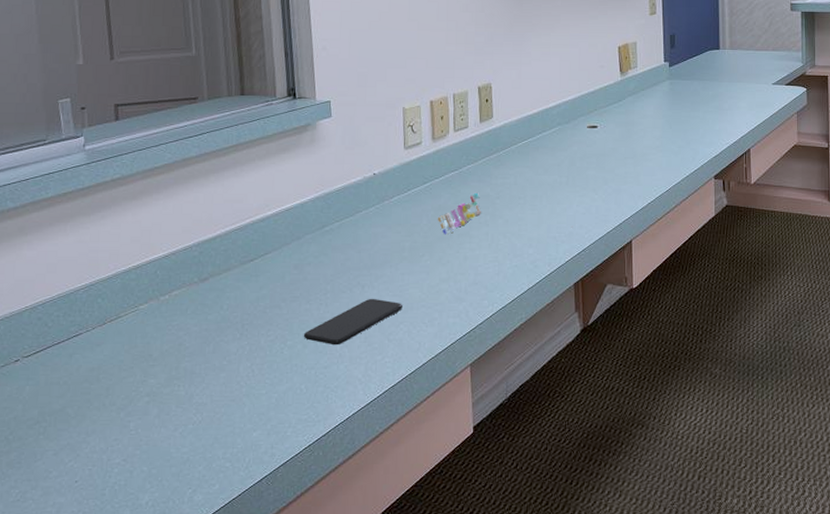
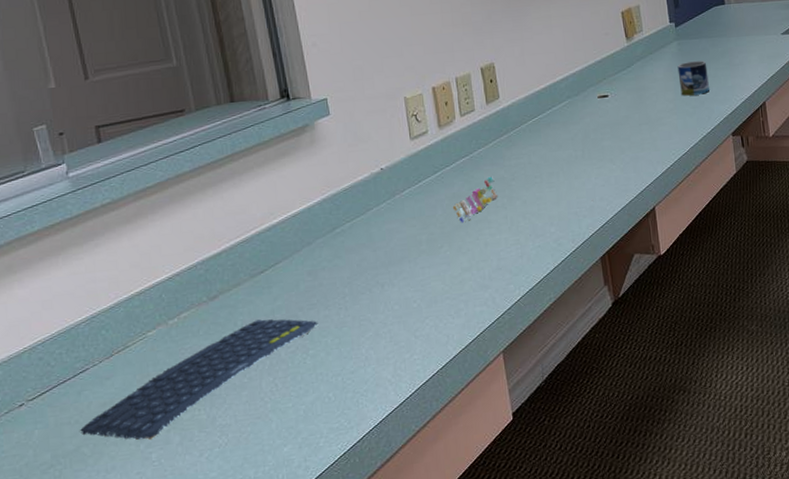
keyboard: none [67,306,299,410] -> present [80,319,318,441]
smartphone: present [303,298,402,346] -> none [325,296,426,349]
mug: none [667,102,697,135] -> present [677,60,710,96]

